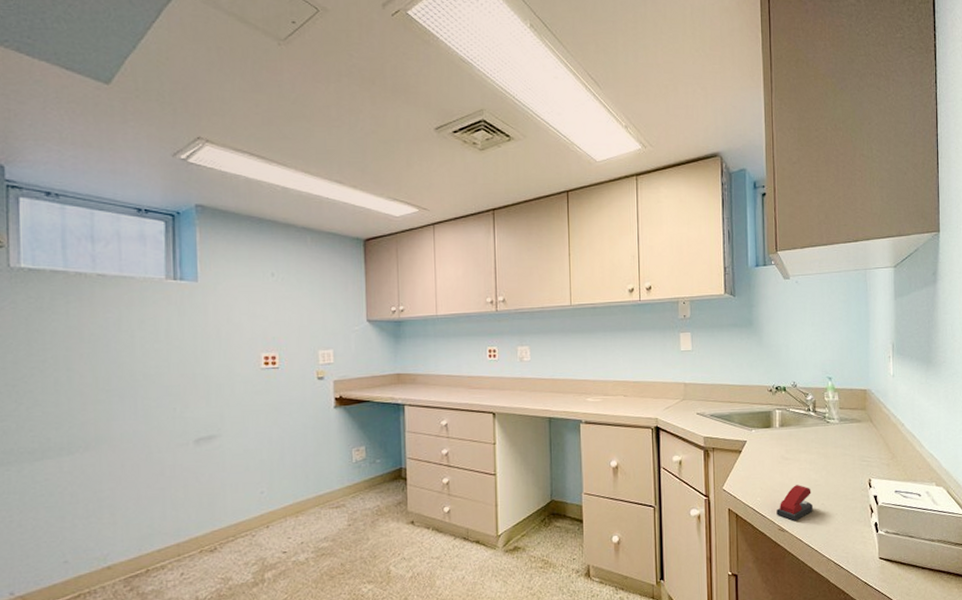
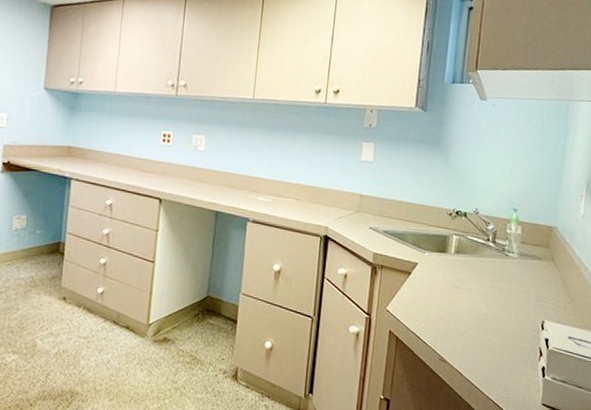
stapler: present [776,485,813,522] -> none [439,316,479,354]

